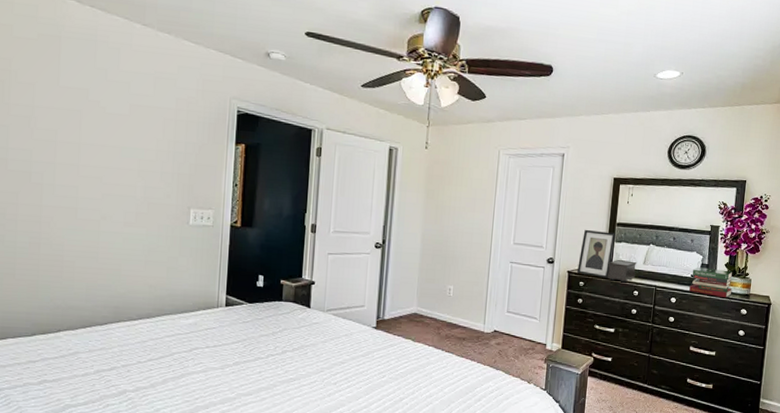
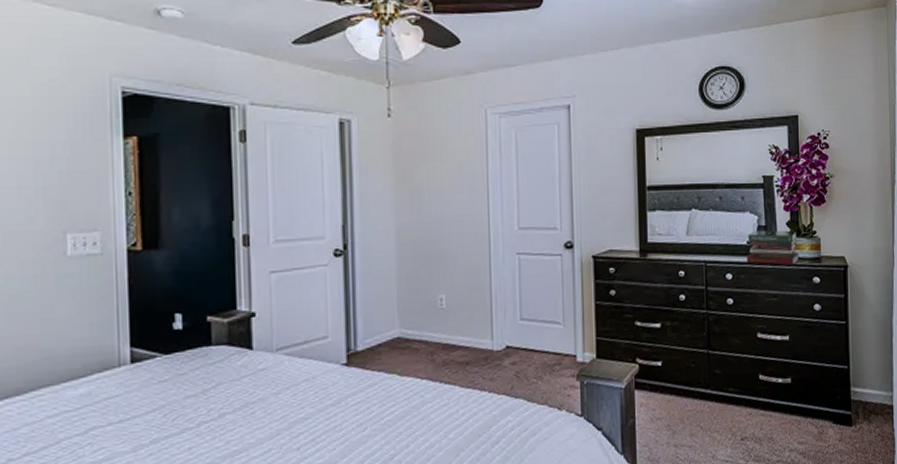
picture frame: present [577,229,616,279] -> none [604,199,648,260]
jewelry box: present [608,260,636,283] -> none [642,233,678,262]

